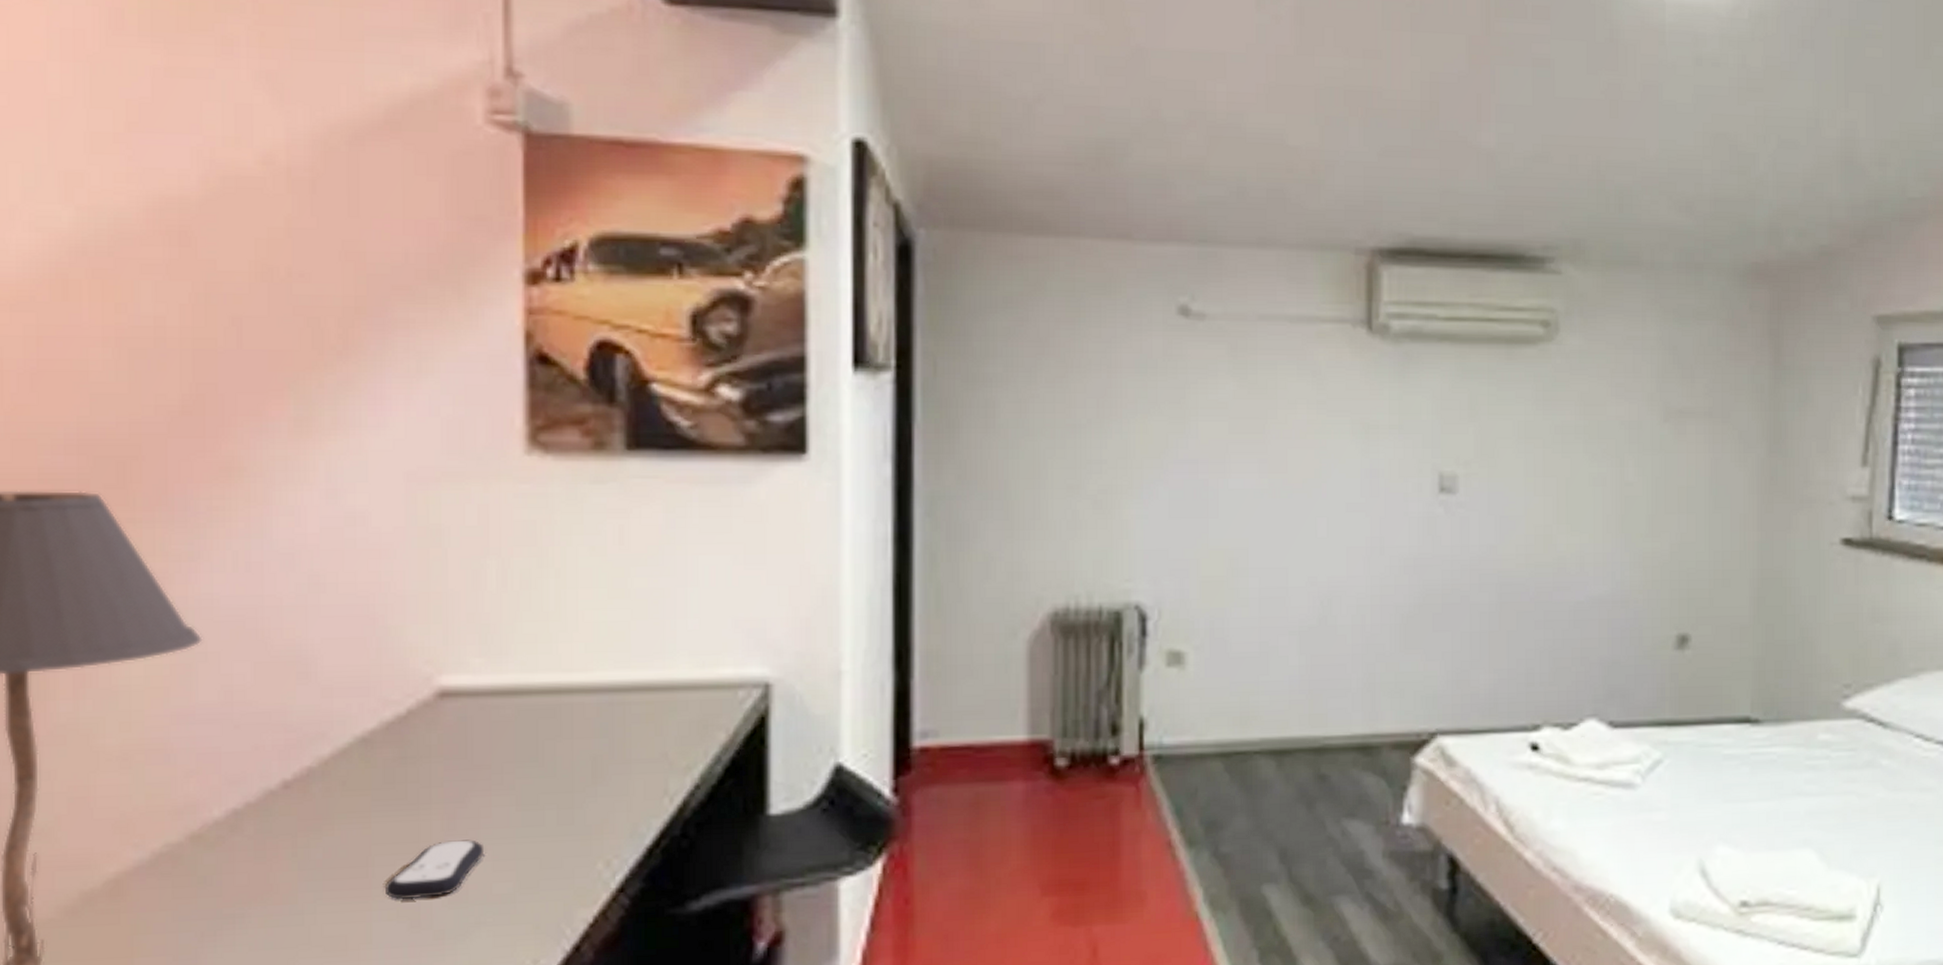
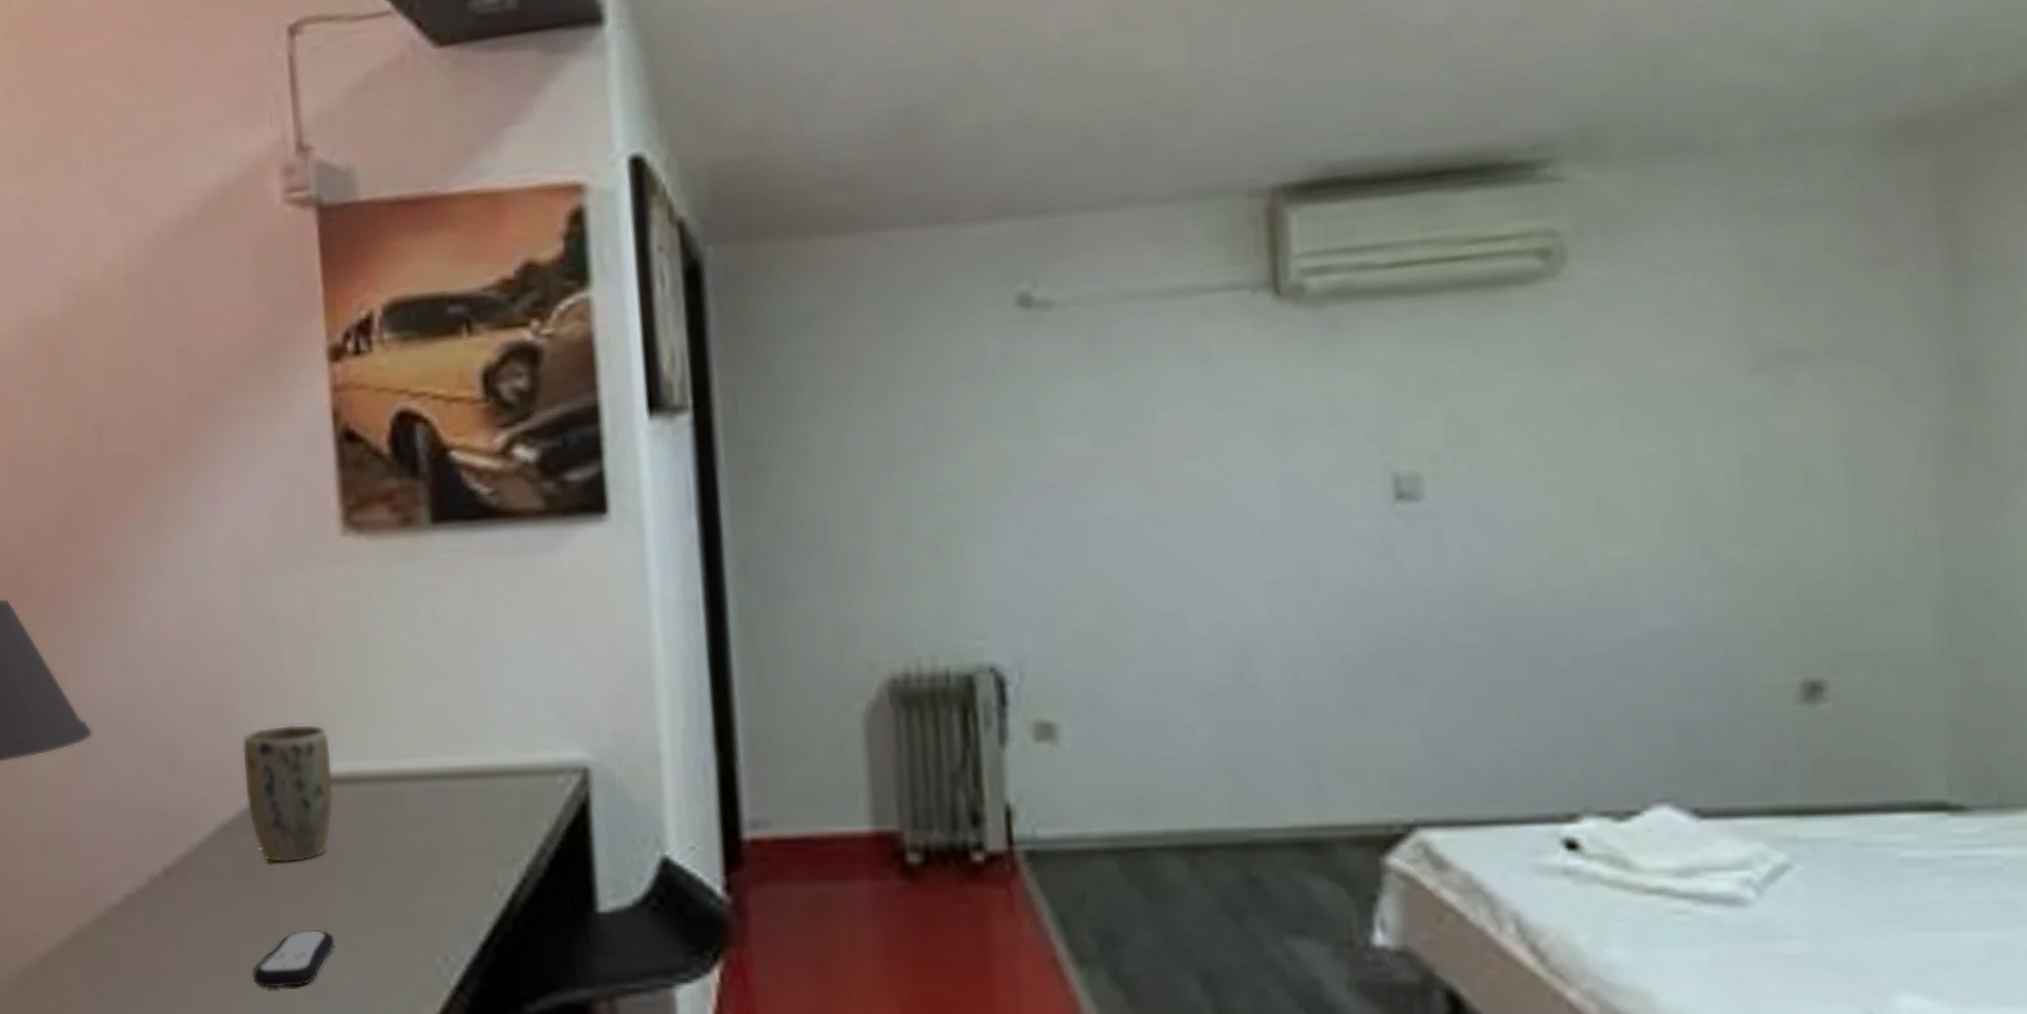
plant pot: none [390,636,497,775] -> present [242,723,334,864]

